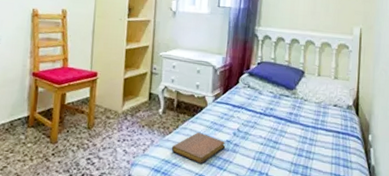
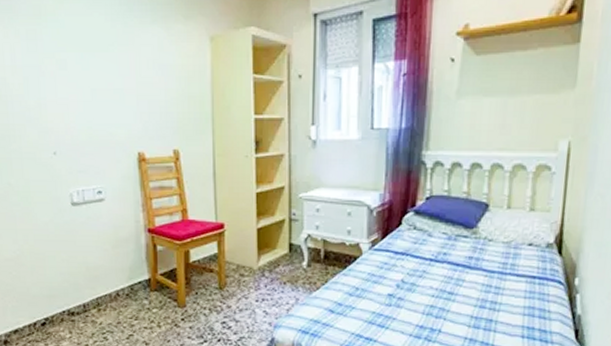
notebook: present [171,132,226,163] -> none [320,286,387,322]

